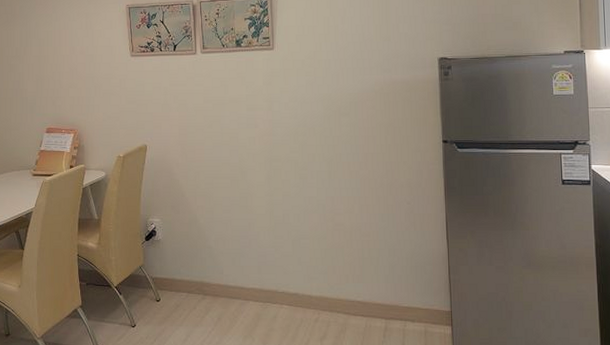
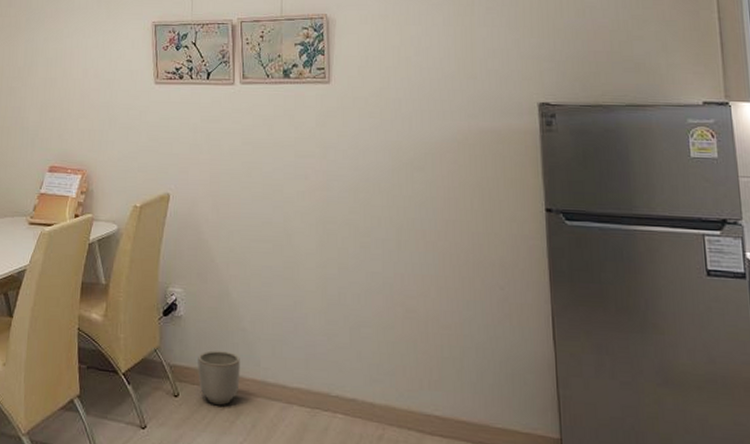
planter: none [174,265,208,305] -> present [198,350,240,405]

